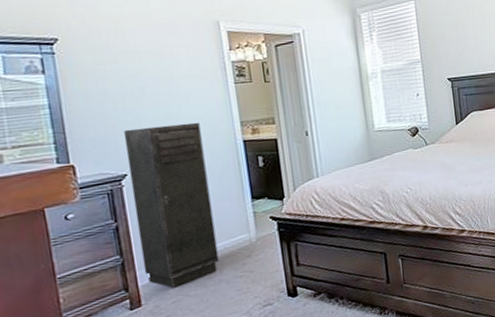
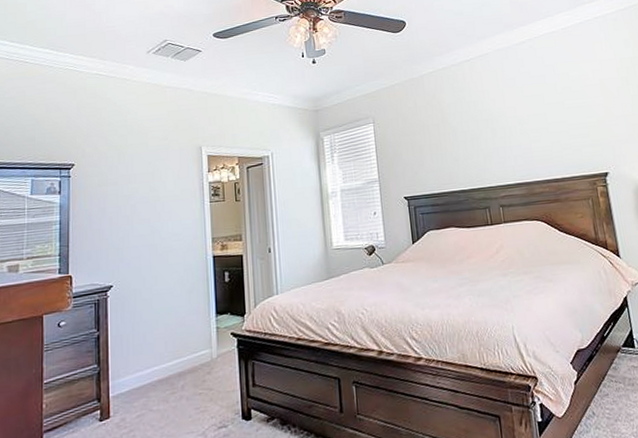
storage cabinet: present [123,122,219,288] -> none [114,238,182,401]

